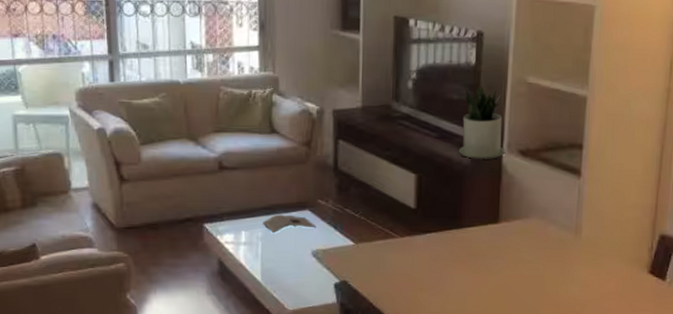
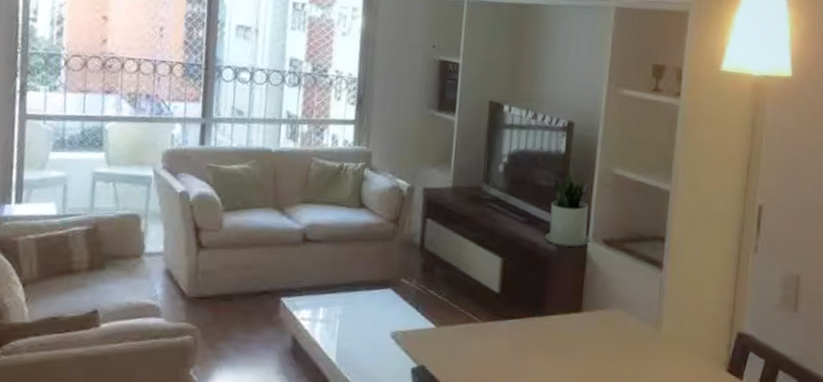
magazine: present [263,214,317,234] -> none [343,292,398,312]

